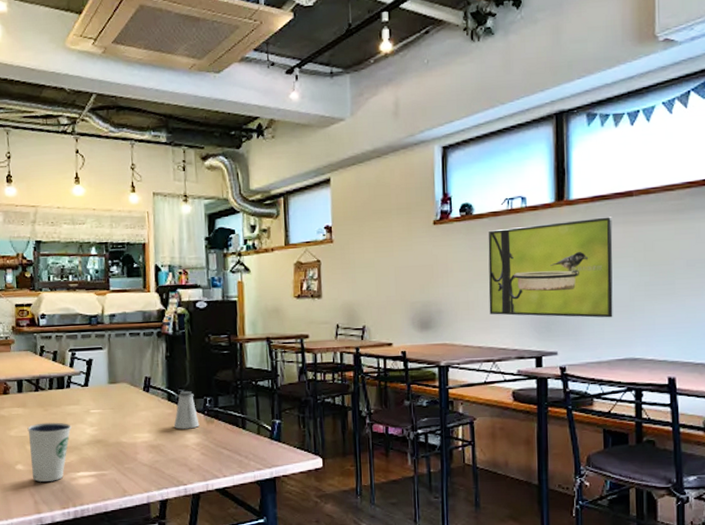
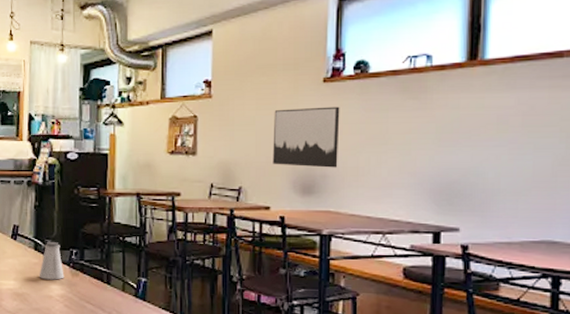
wall art: none [391,246,451,304] -> present [273,106,340,168]
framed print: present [488,217,613,318] -> none [381,80,536,194]

